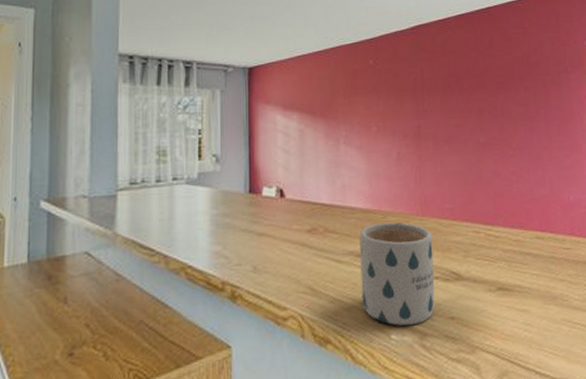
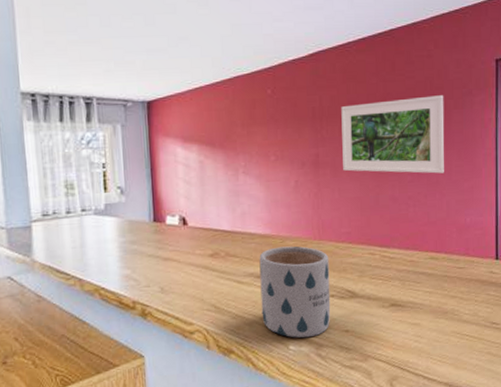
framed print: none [442,71,545,149] -> present [341,95,445,174]

